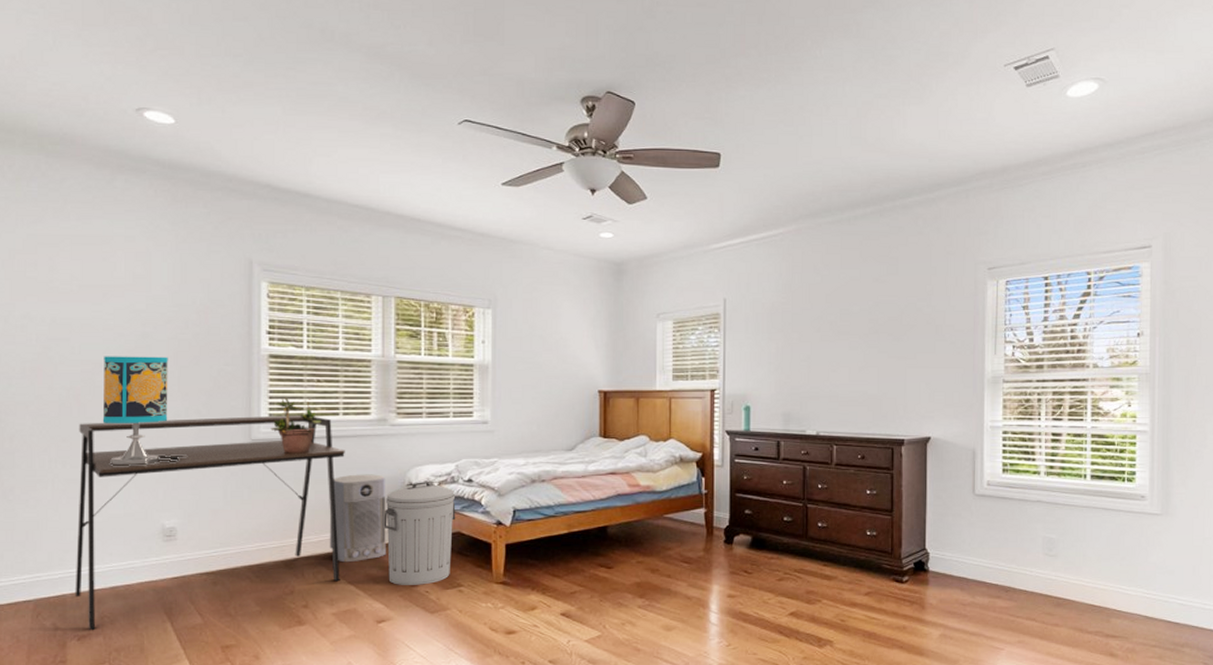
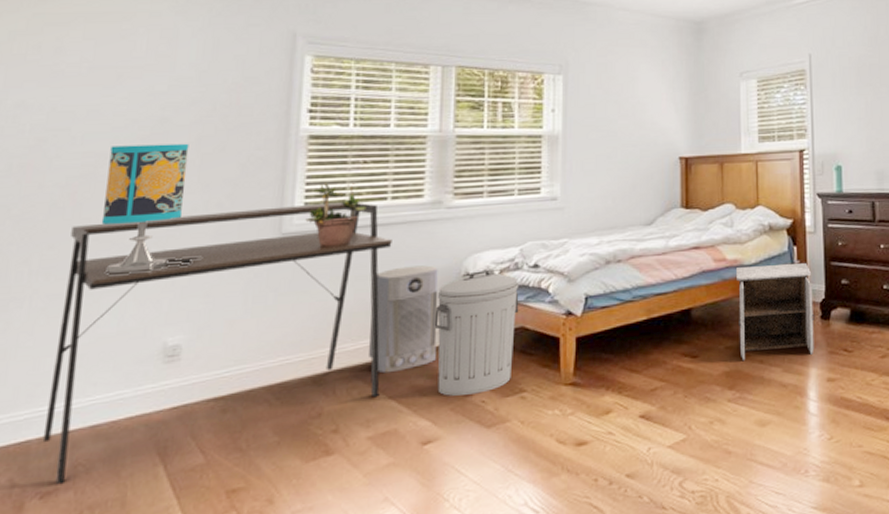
nightstand: none [649,493,719,575] -> present [737,263,815,361]

